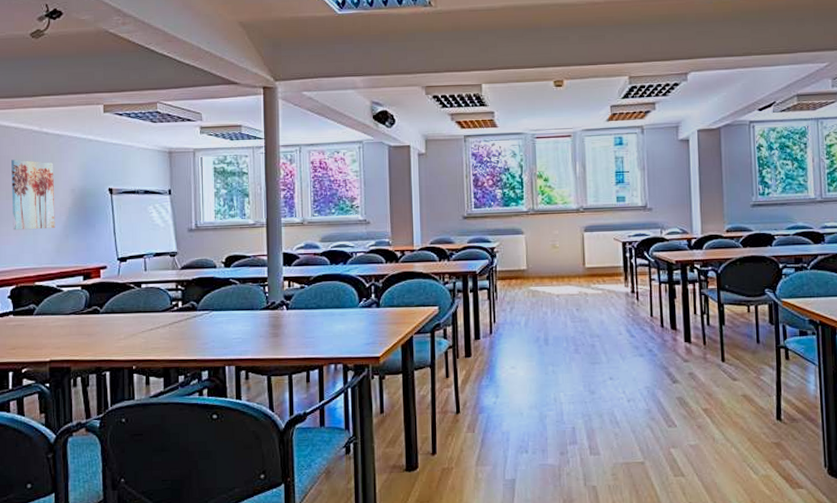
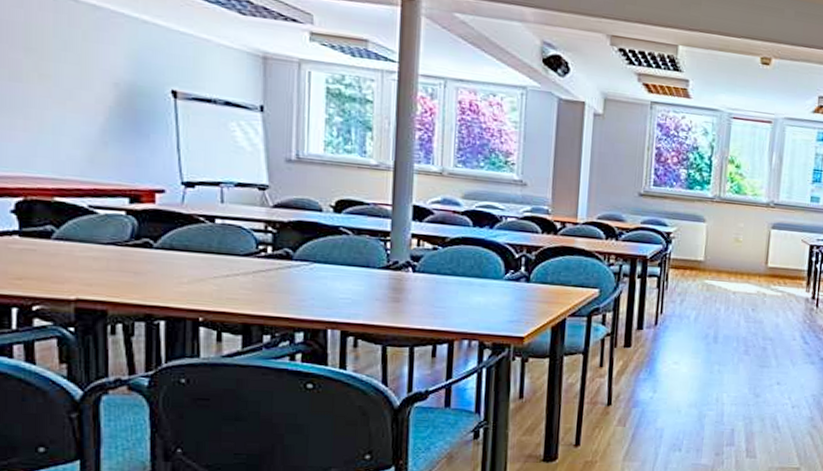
wall art: present [11,159,55,230] -> none [18,27,88,130]

